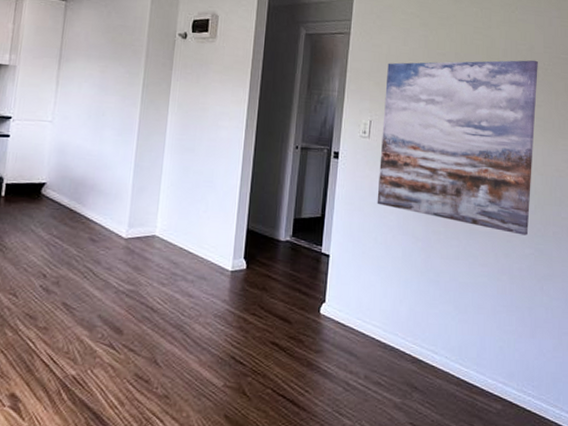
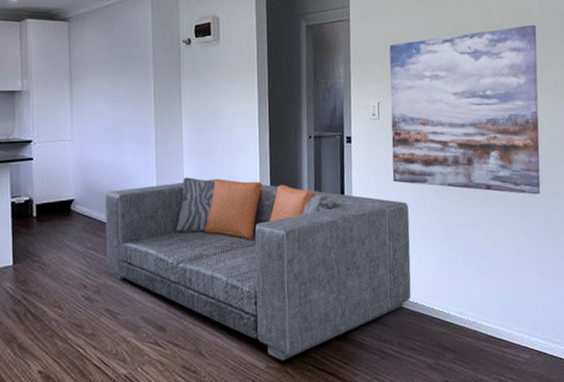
sofa: none [70,174,390,381] -> present [105,177,411,361]

